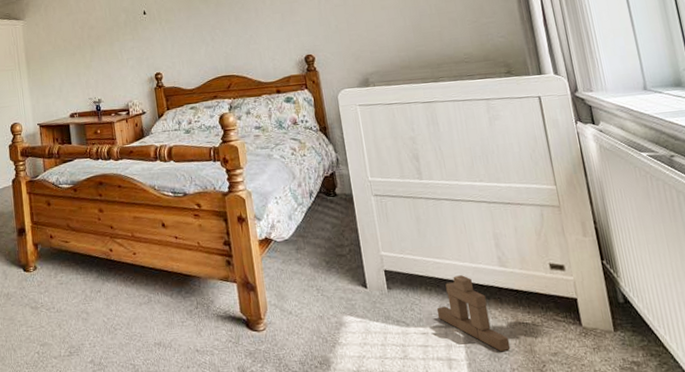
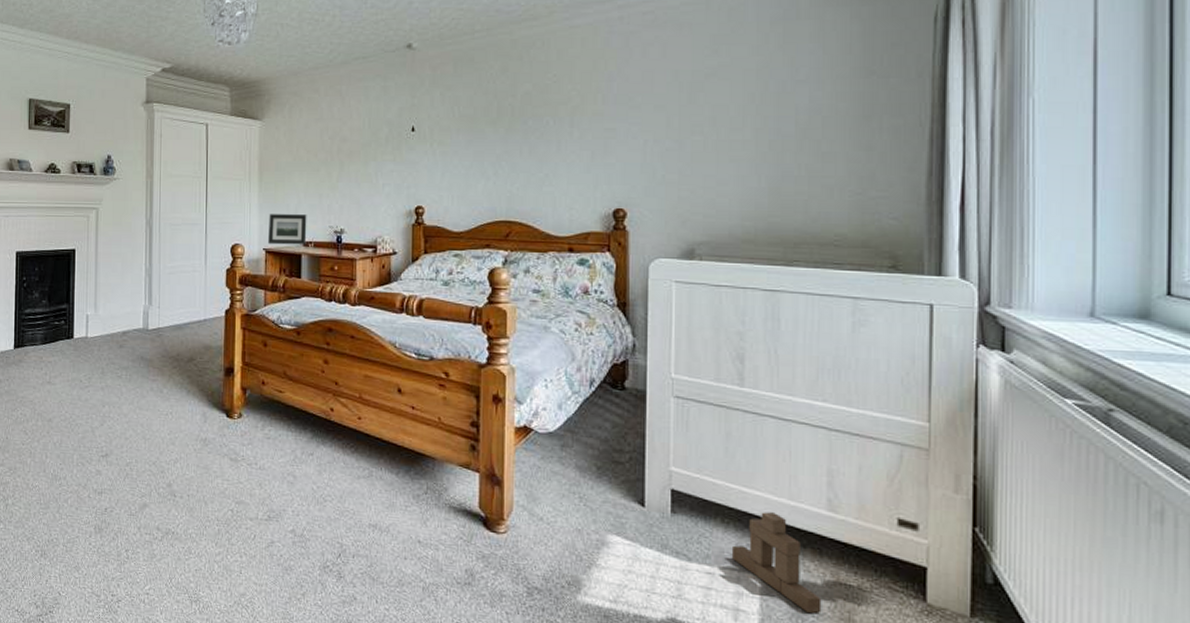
picture frame: none [38,91,72,120] -> present [268,214,307,245]

